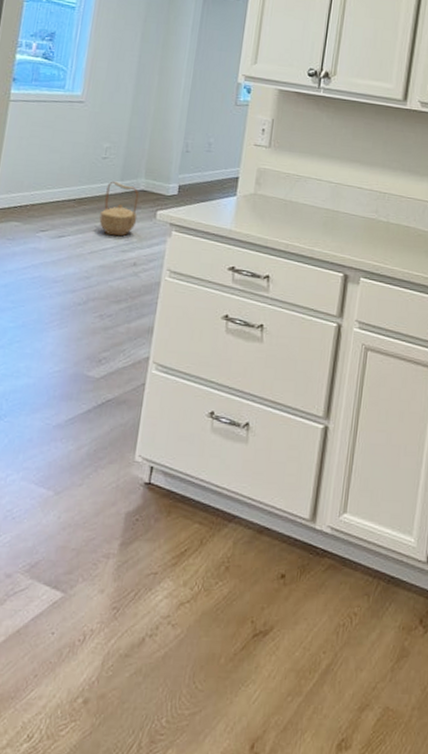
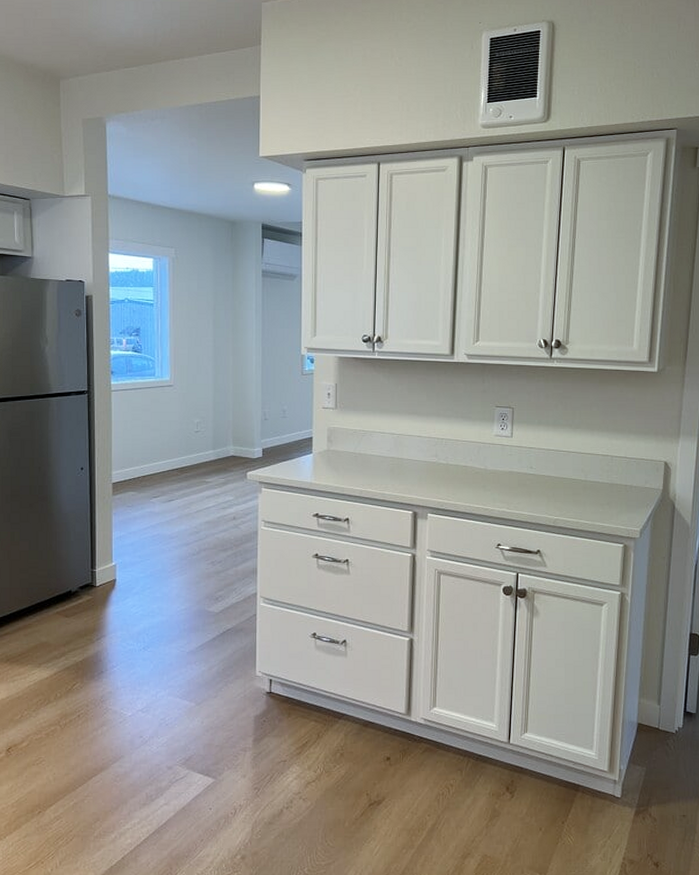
basket: present [99,181,139,236] -> none [200,450,231,496]

